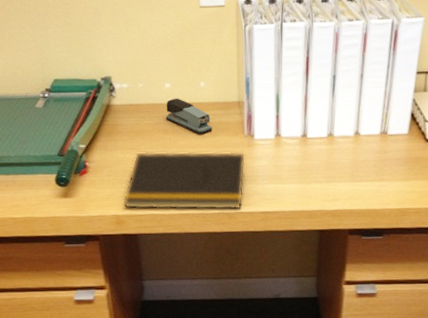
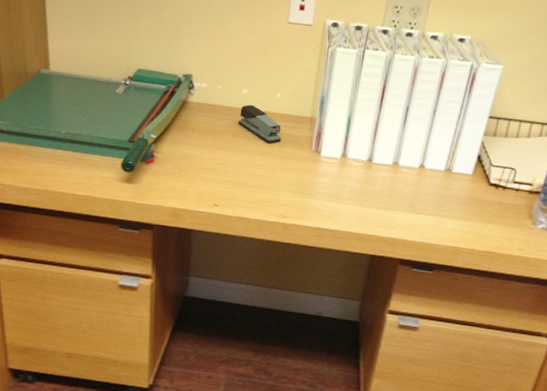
notepad: present [123,151,246,210] -> none [183,150,310,222]

